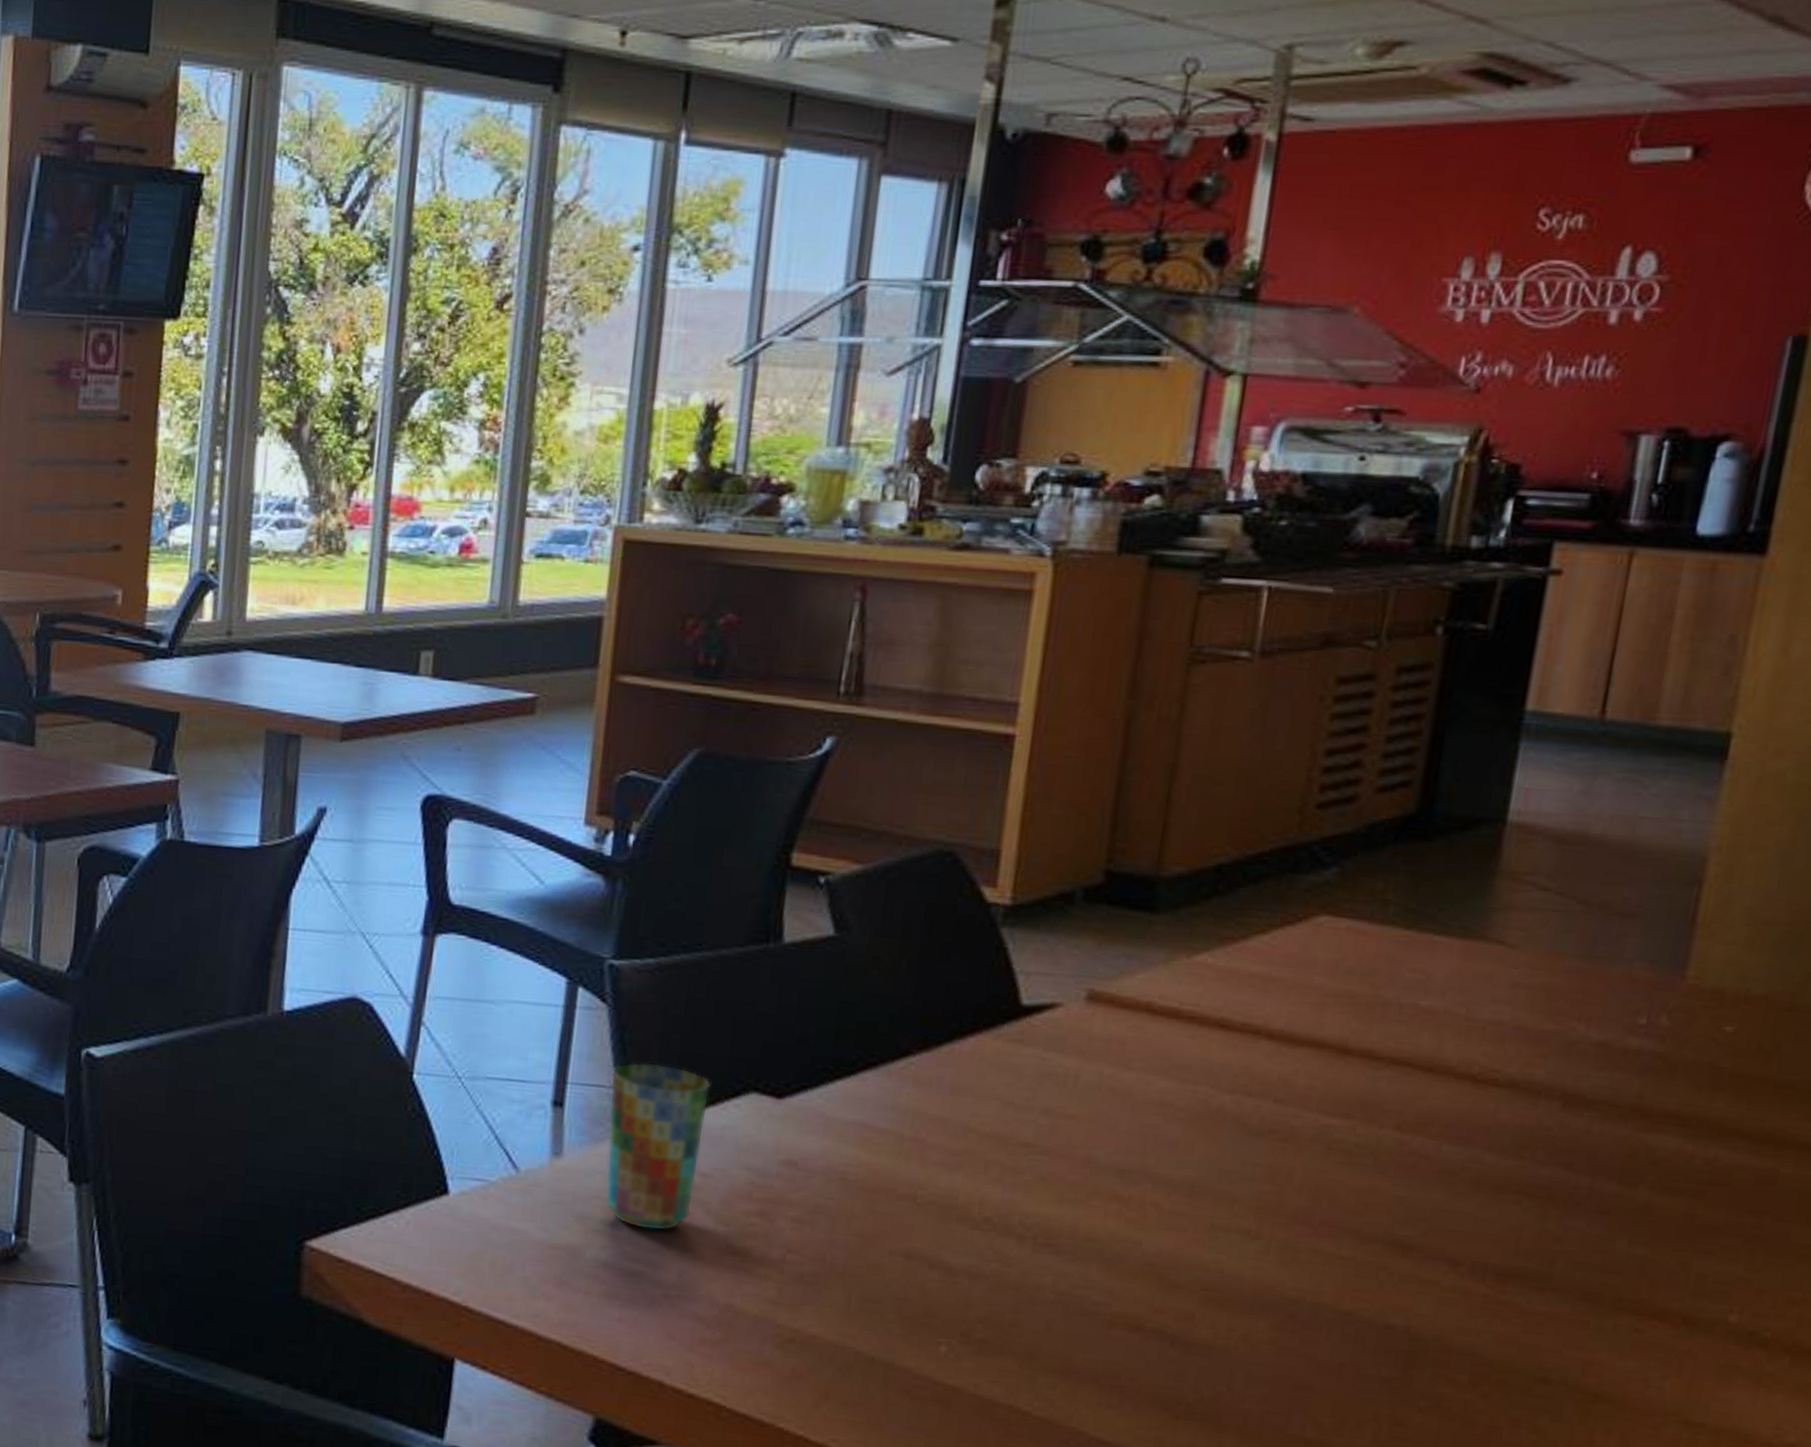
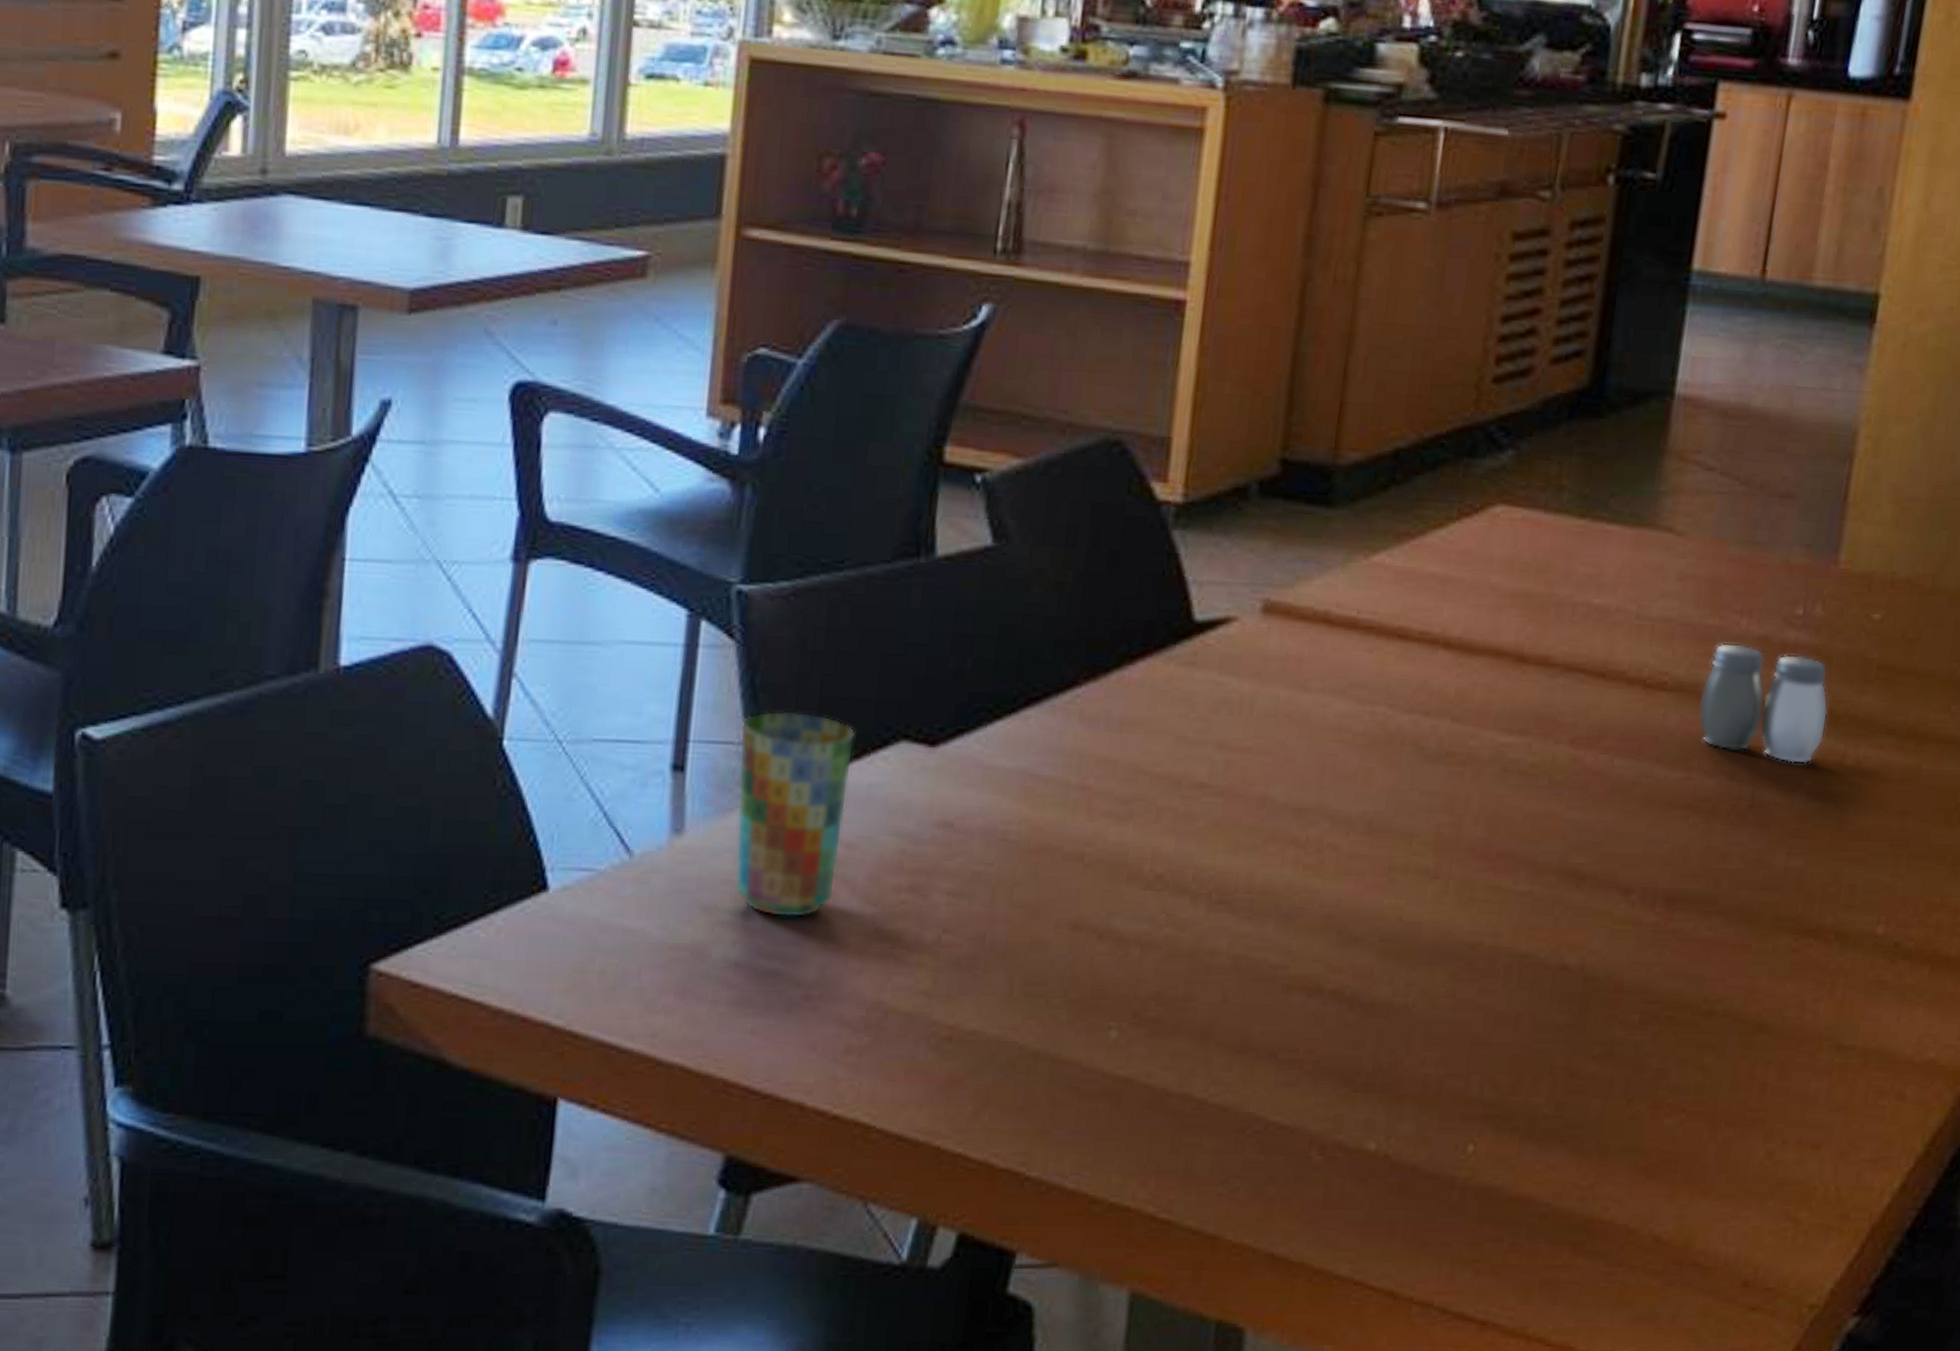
salt and pepper shaker: none [1532,1046,1675,1160] -> present [1698,642,1828,764]

